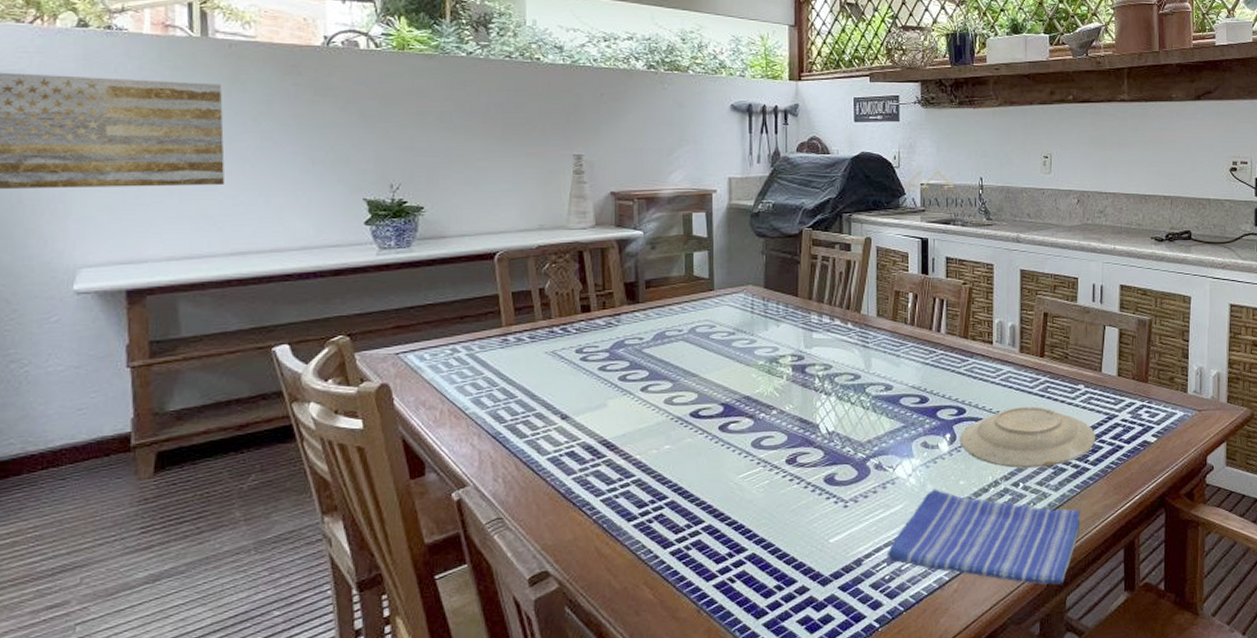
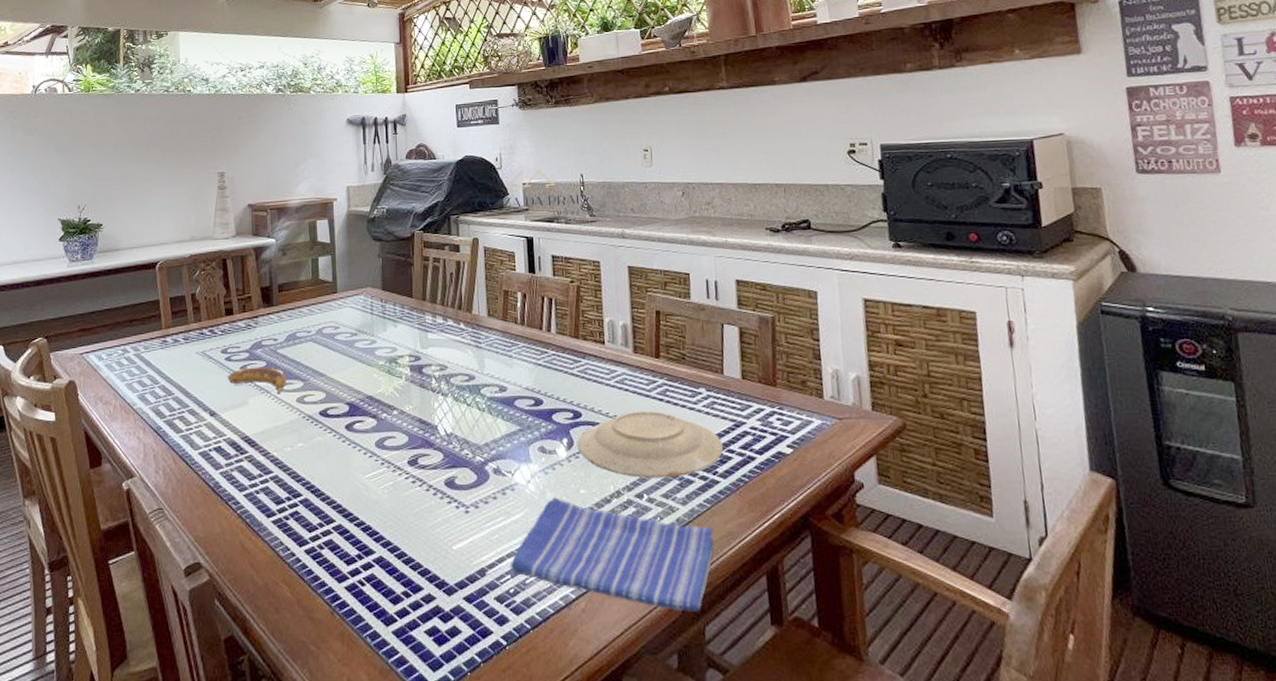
banana: none [582,367,653,396] -> present [227,367,287,394]

